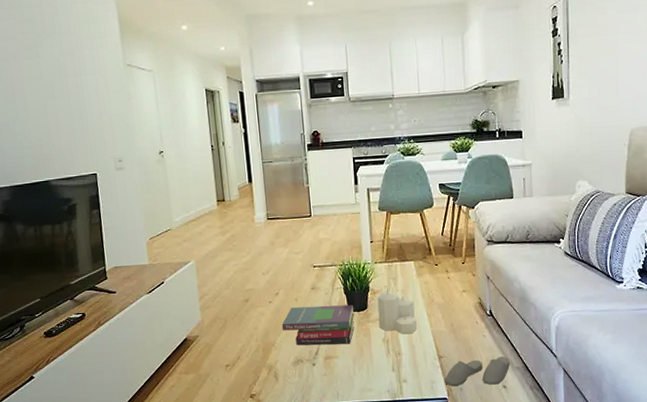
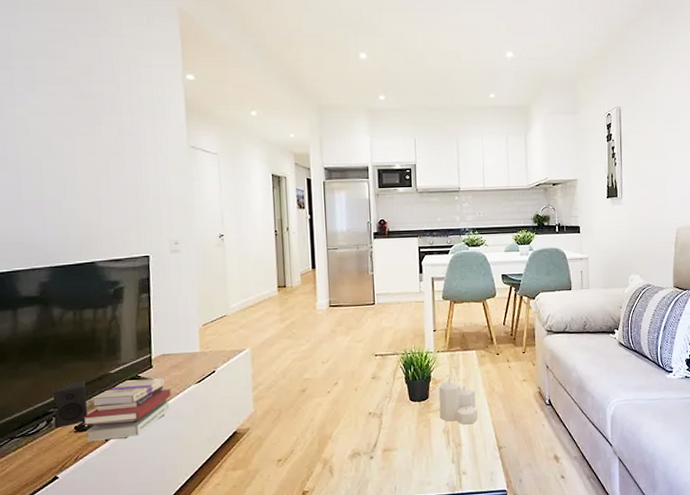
speaker: none [22,290,55,334] -> present [52,380,88,429]
books: none [50,288,126,346] -> present [83,378,171,442]
books: present [281,304,355,346] -> none [339,394,415,438]
slippers: present [444,356,510,387] -> none [504,446,568,478]

